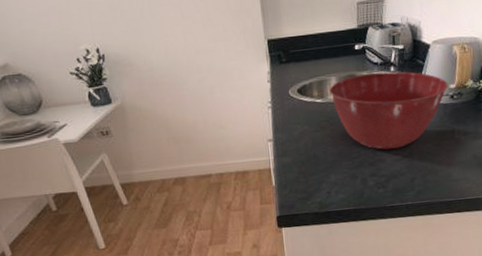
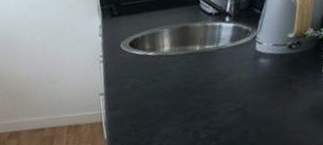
mixing bowl: present [329,71,448,150] -> none [162,21,286,102]

